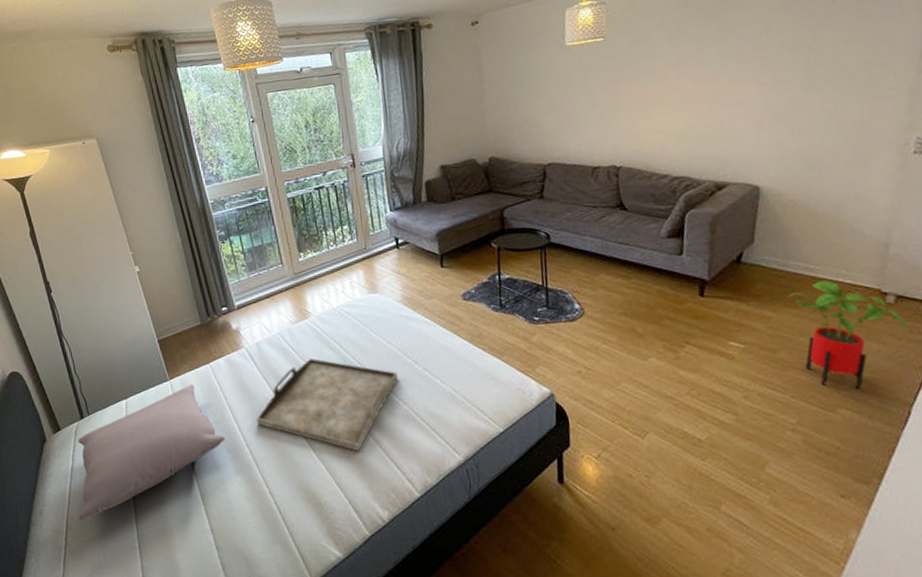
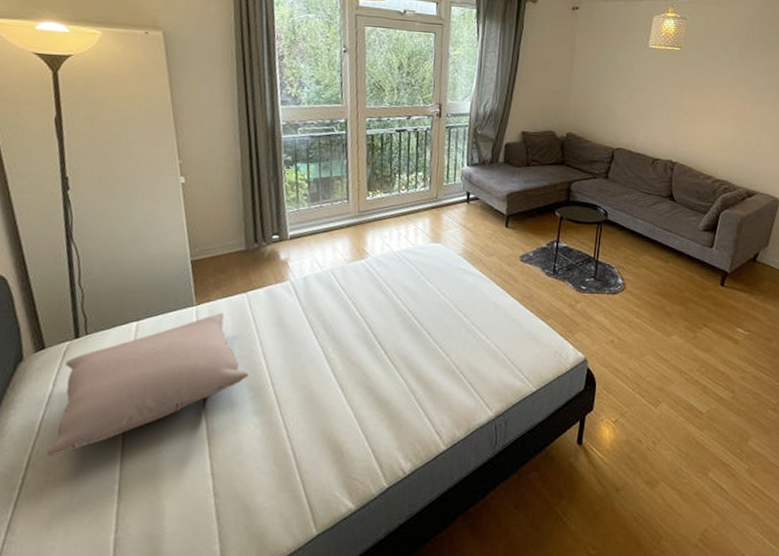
serving tray: present [256,358,398,451] -> none [287,299,445,400]

